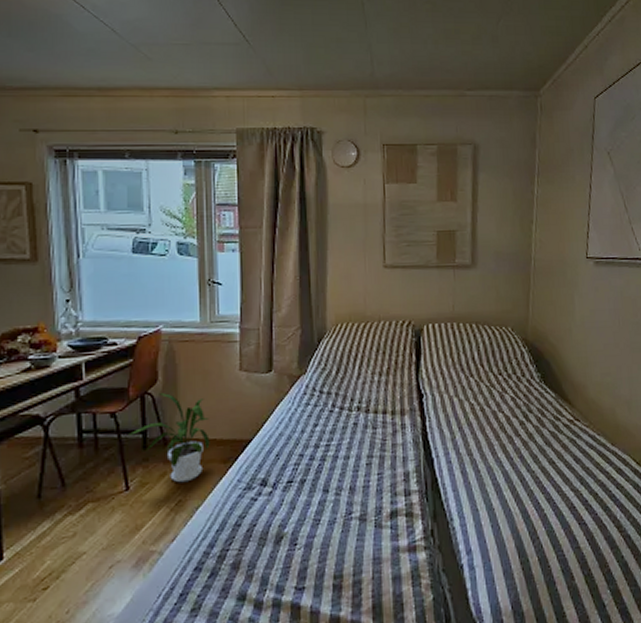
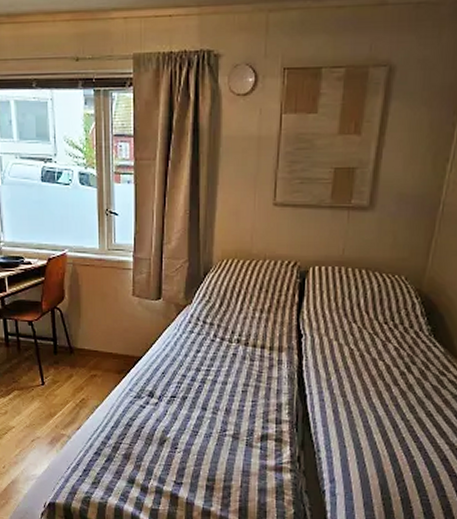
house plant: present [128,393,210,483] -> none [42,309,107,385]

